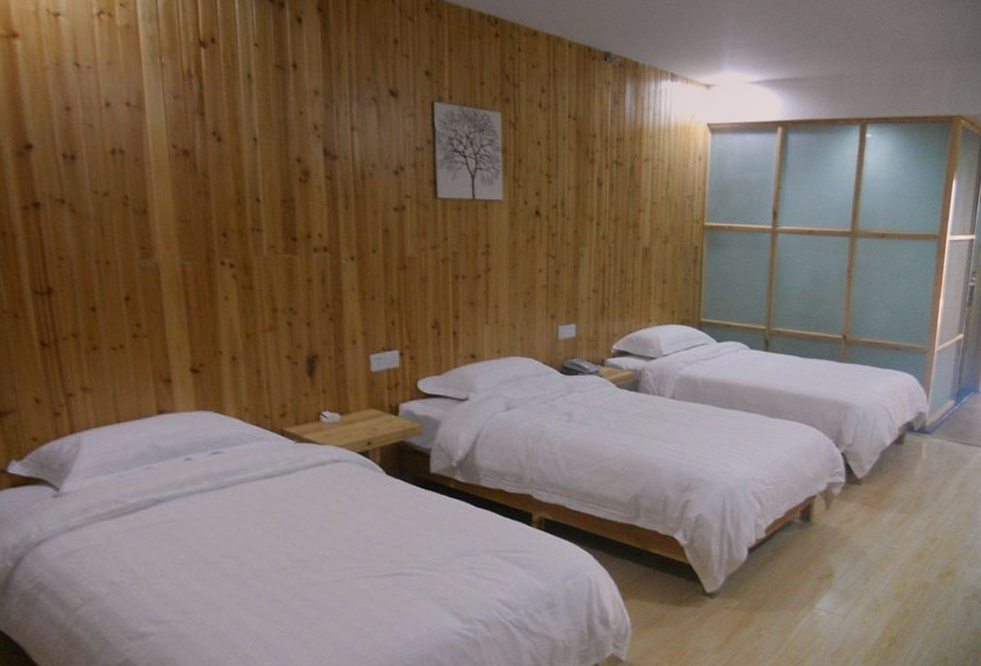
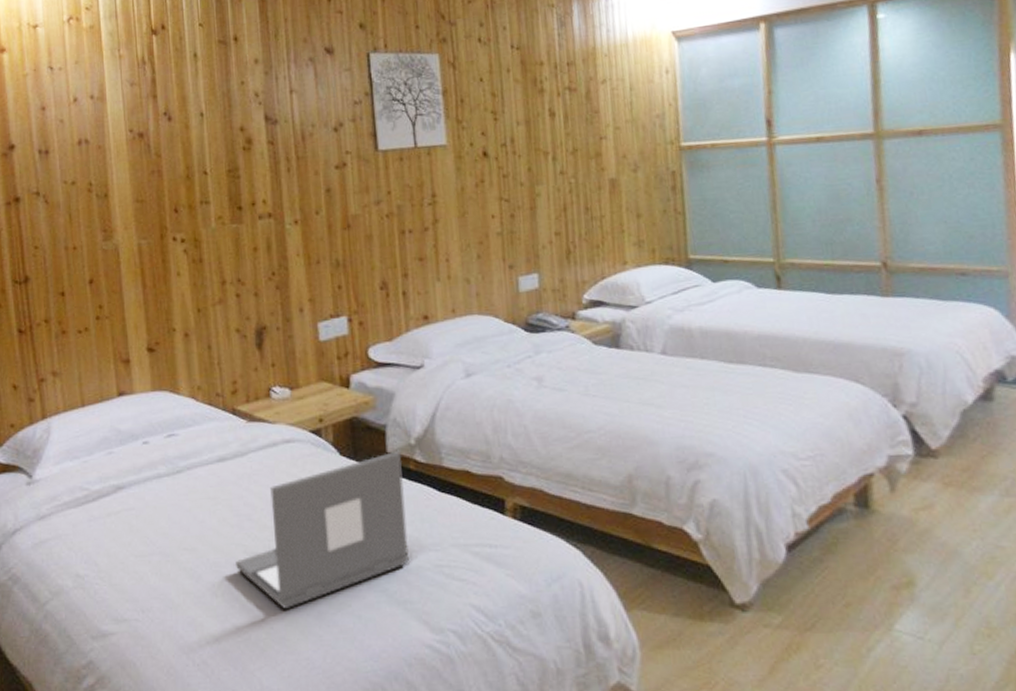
laptop: none [280,471,445,607] -> present [236,450,409,609]

